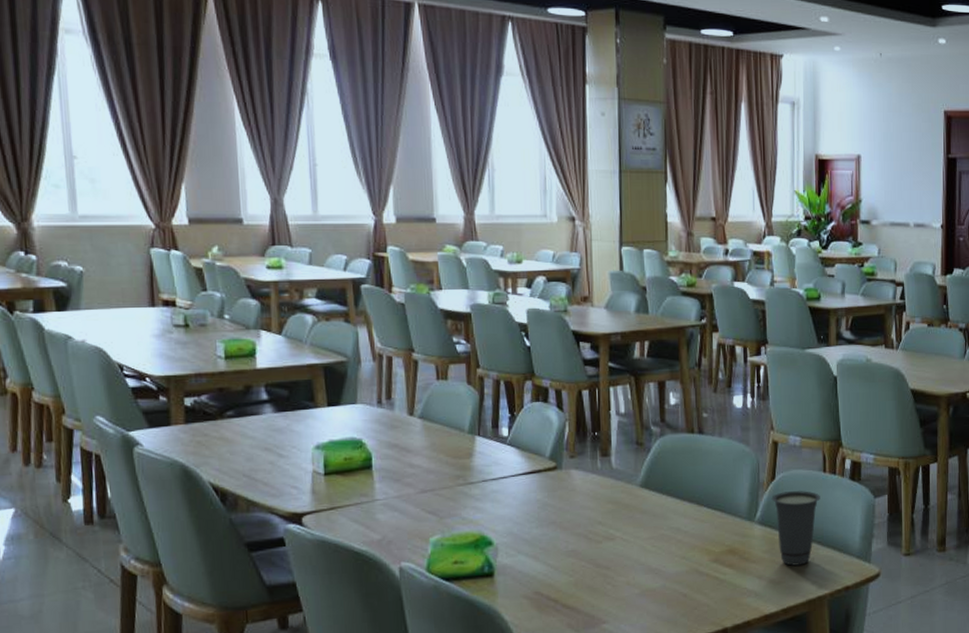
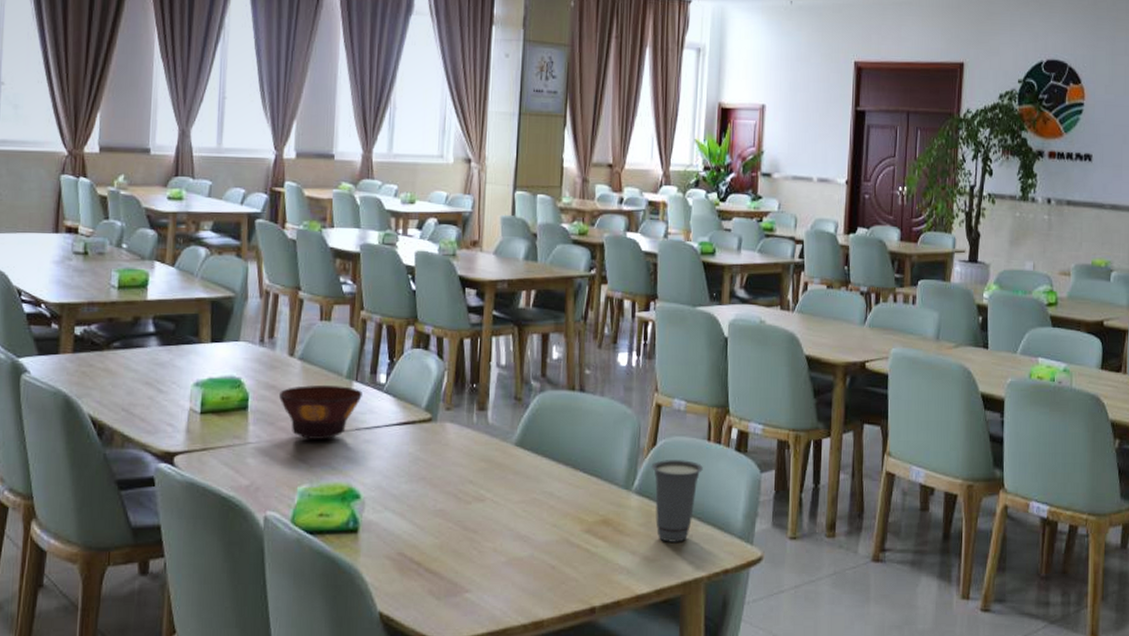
bowl: none [401,440,486,494] -> present [278,384,362,441]

